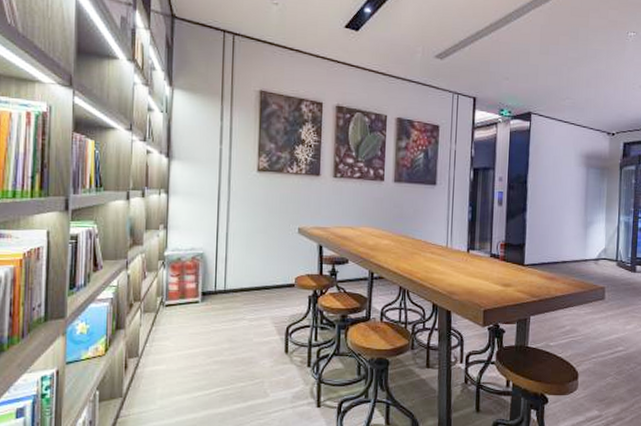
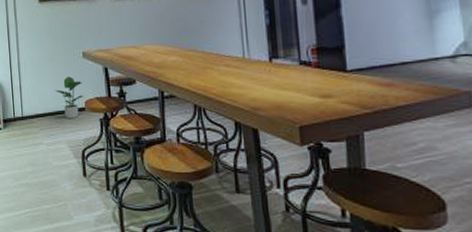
potted plant: none [264,251,295,295] -> present [54,76,84,119]

